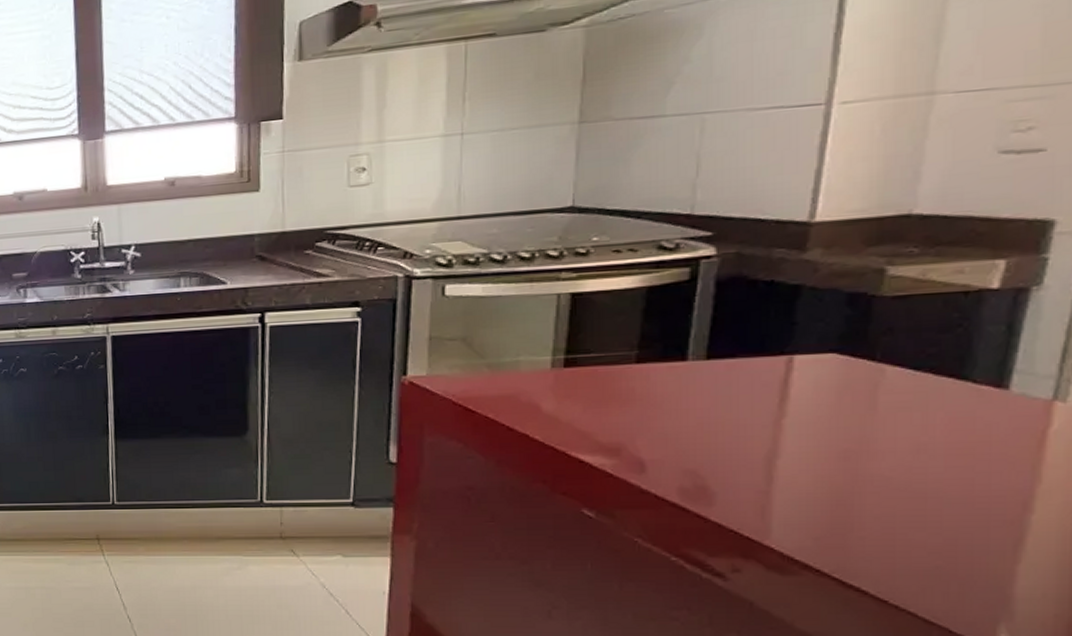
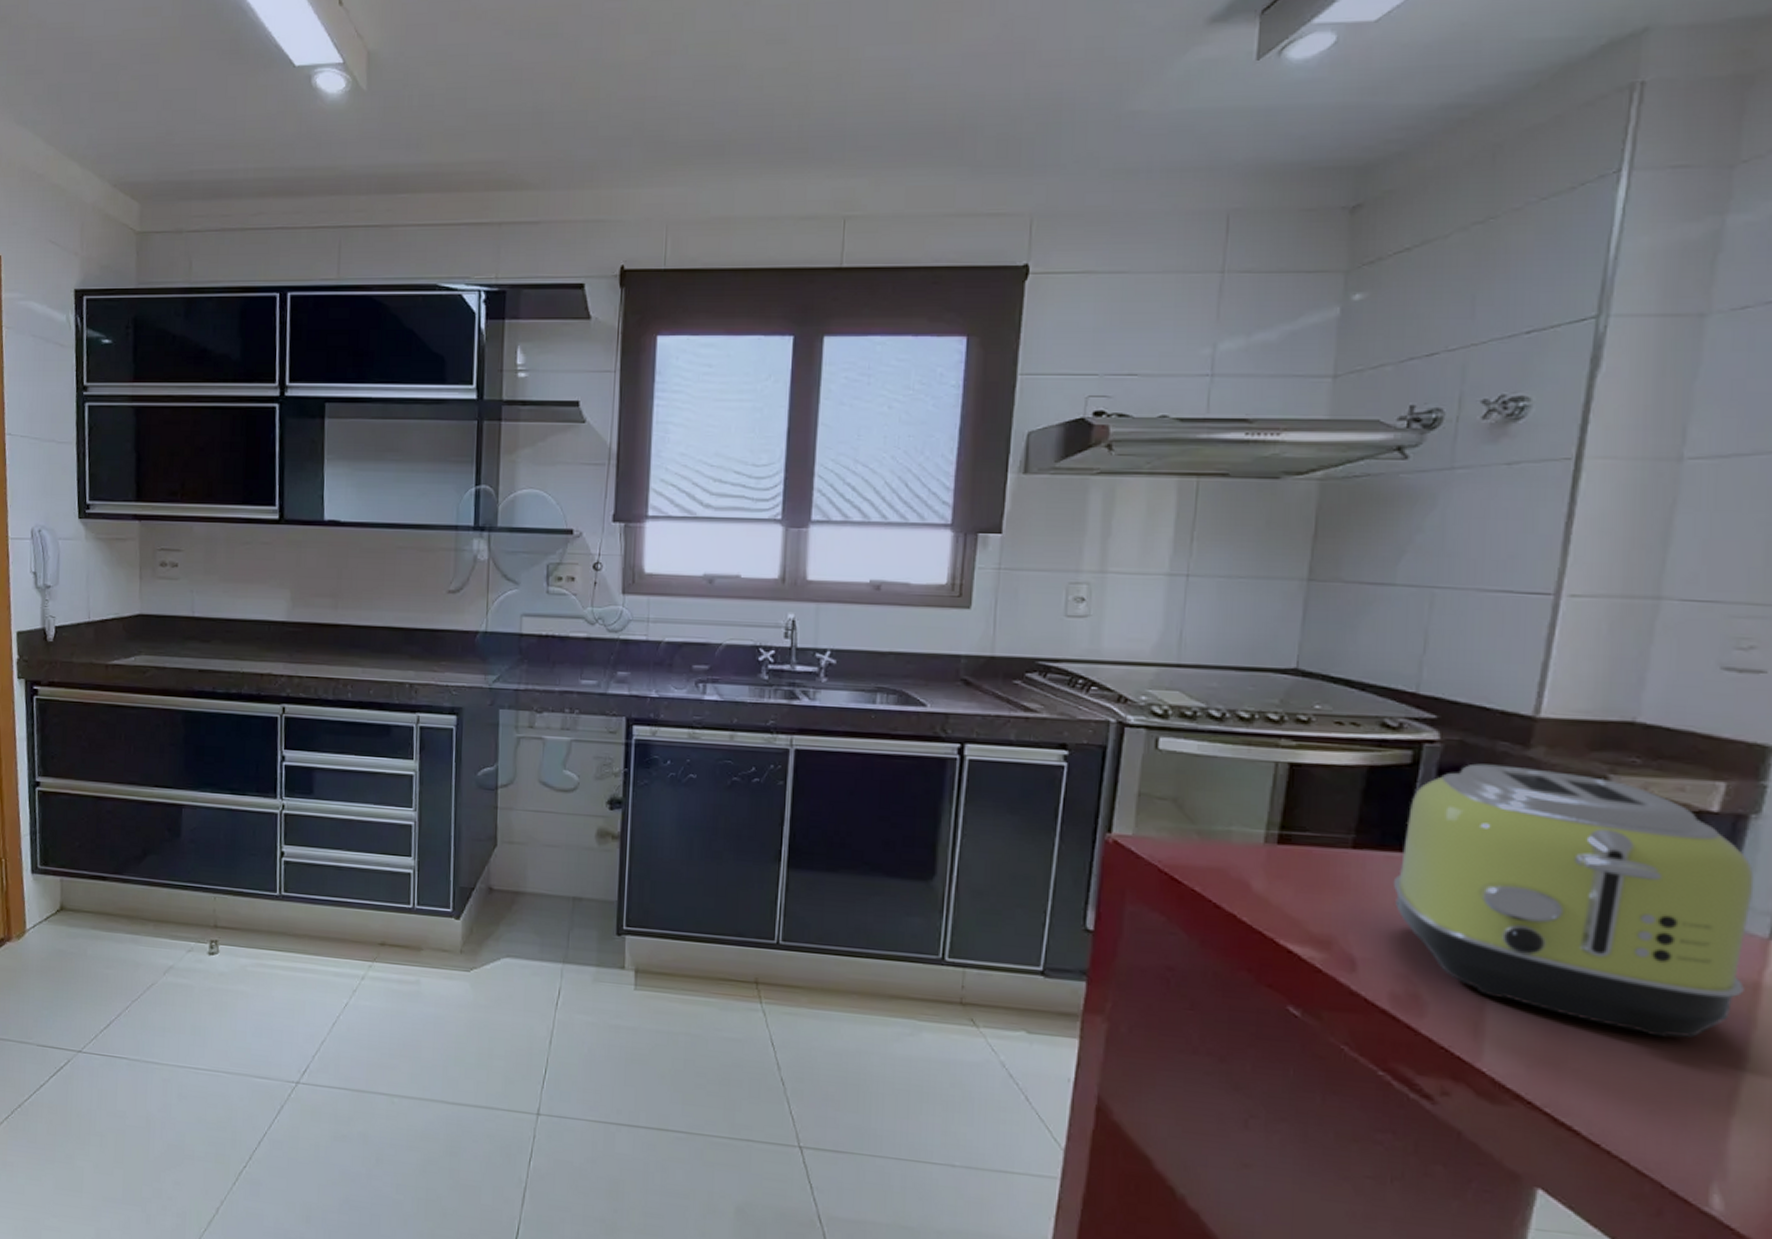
toaster: none [677,270,1037,501] -> present [1393,763,1754,1038]

